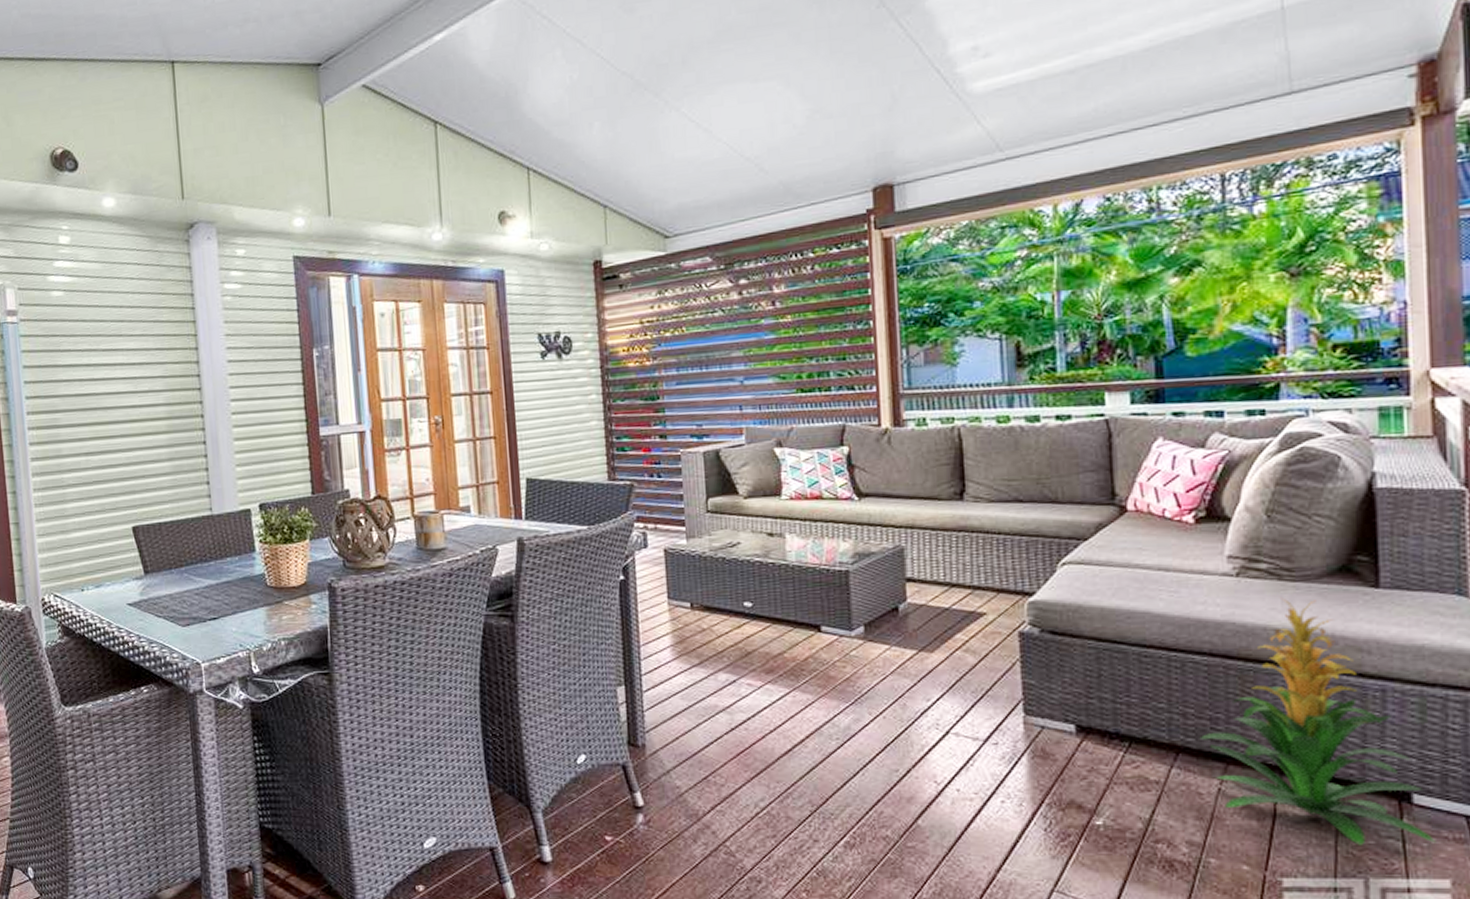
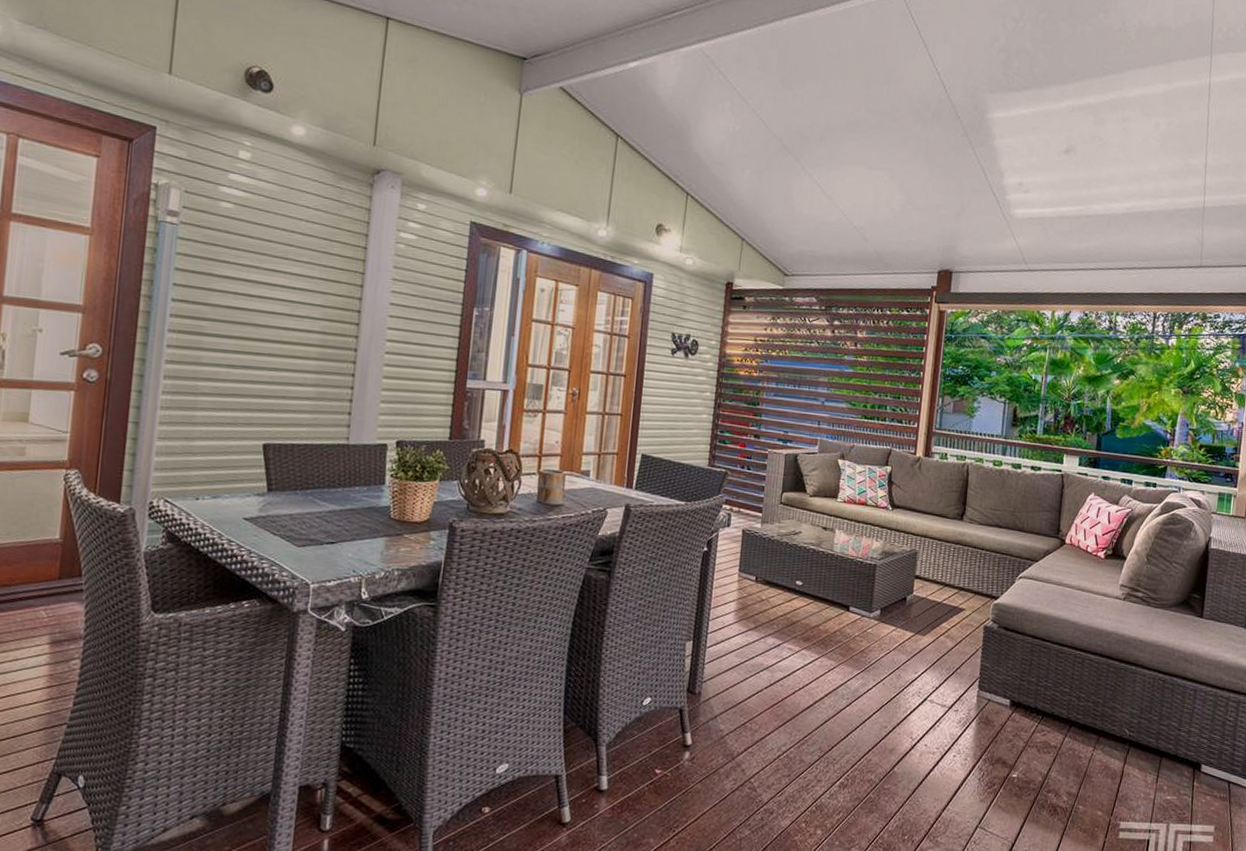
indoor plant: present [1199,598,1436,845] -> none [1085,618,1210,800]

